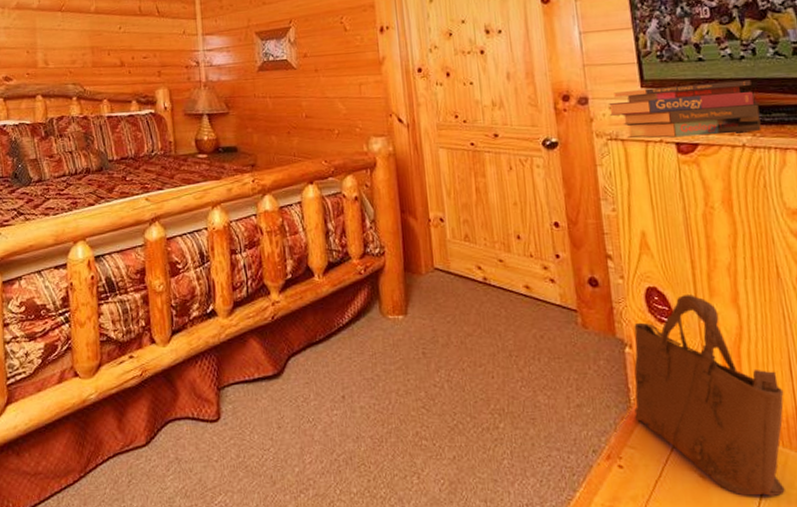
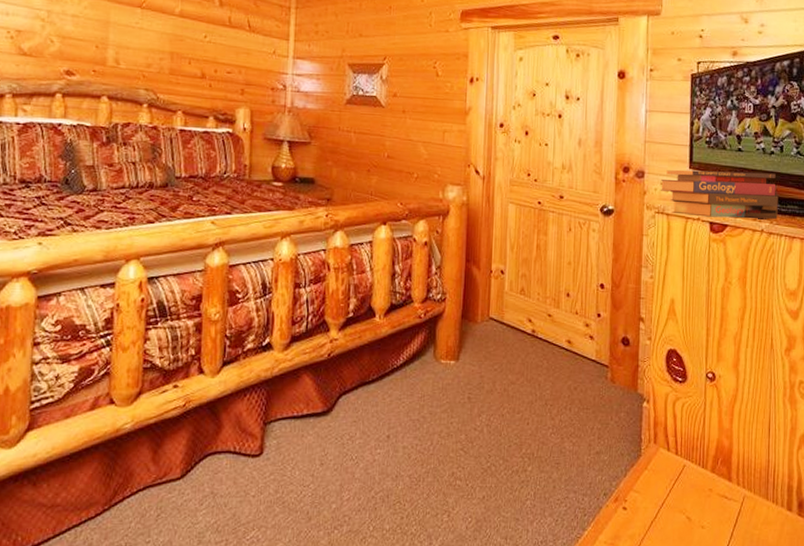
handbag: present [634,295,785,496] -> none [643,358,761,535]

